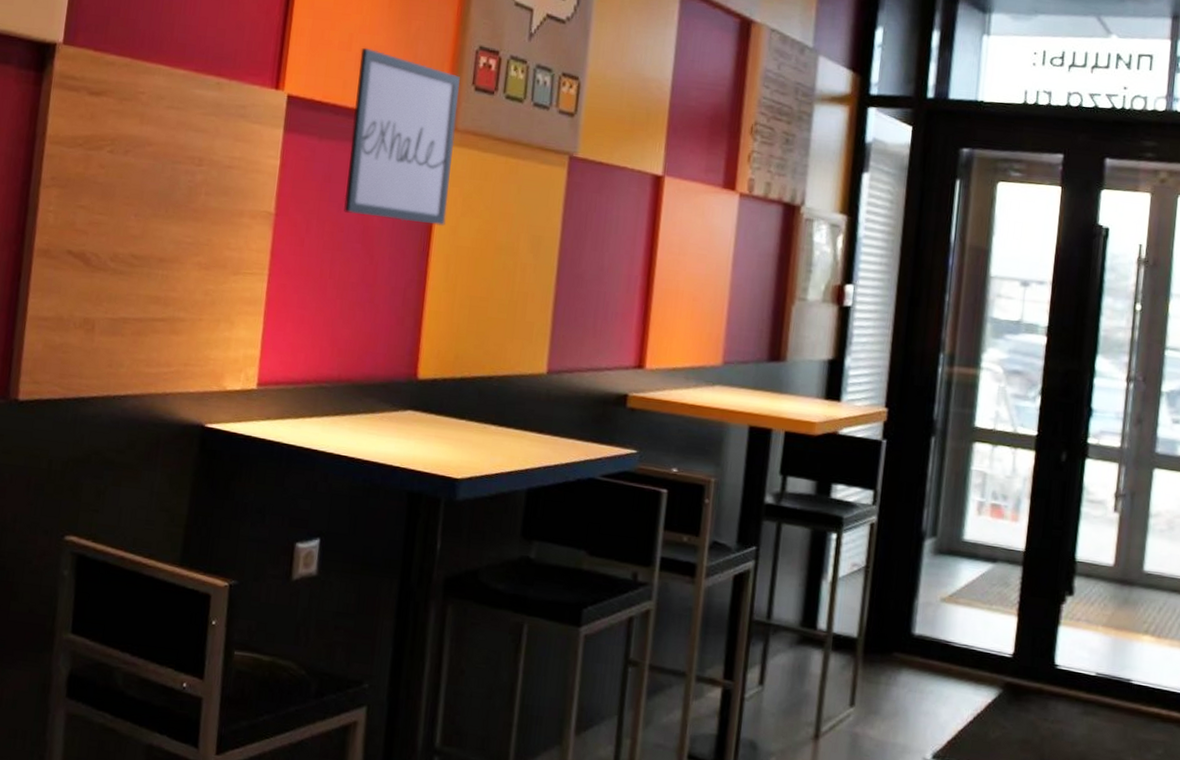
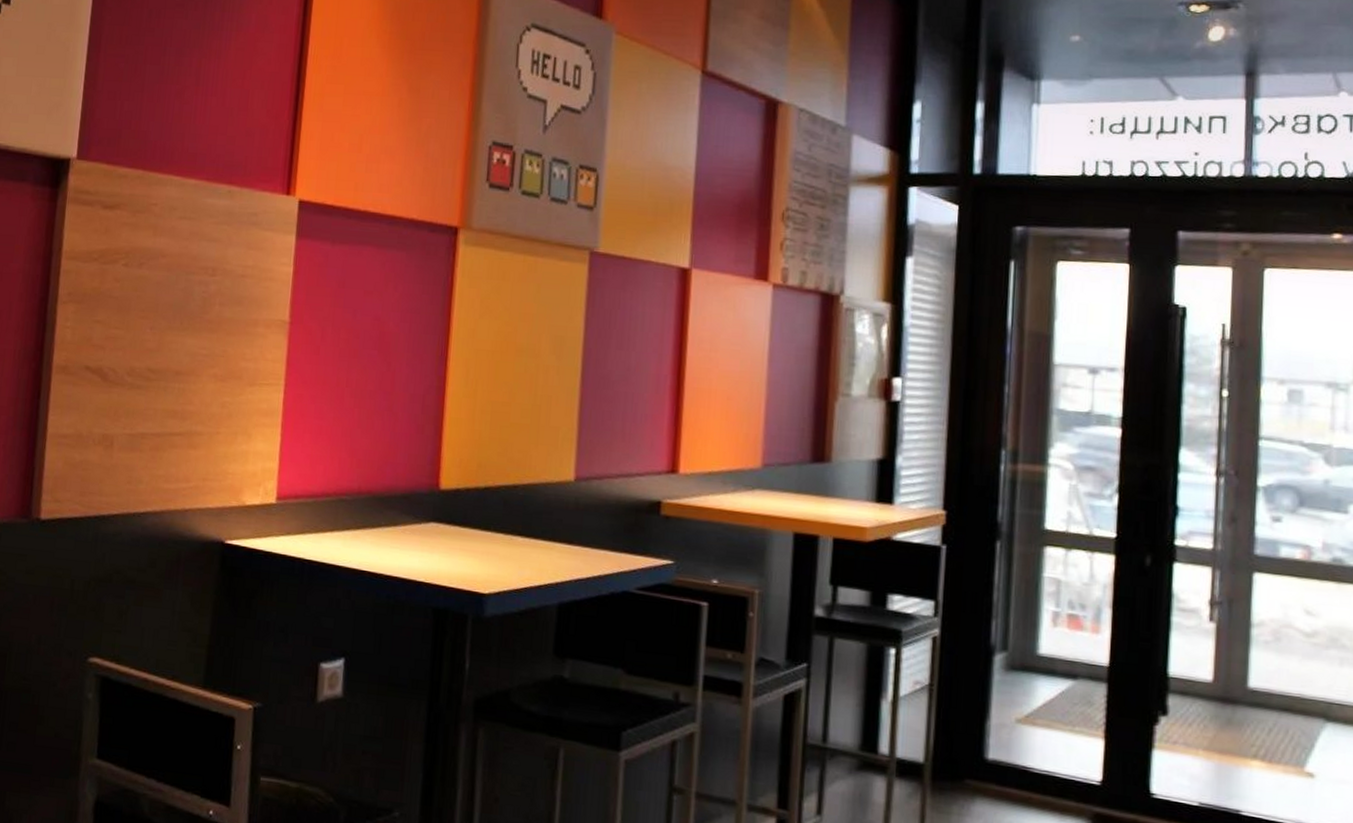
wall art: present [344,47,460,226] -> none [359,148,474,329]

